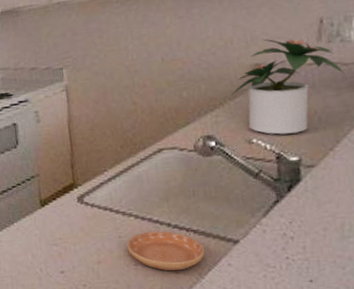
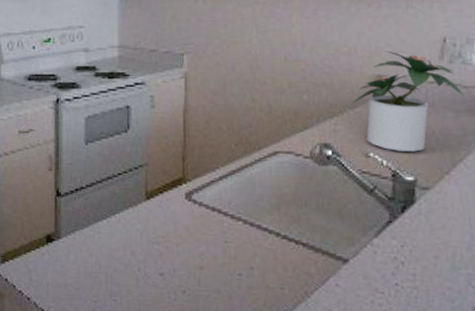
saucer: present [127,231,205,271] -> none [233,239,313,286]

